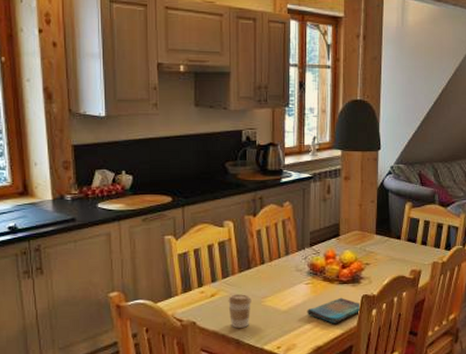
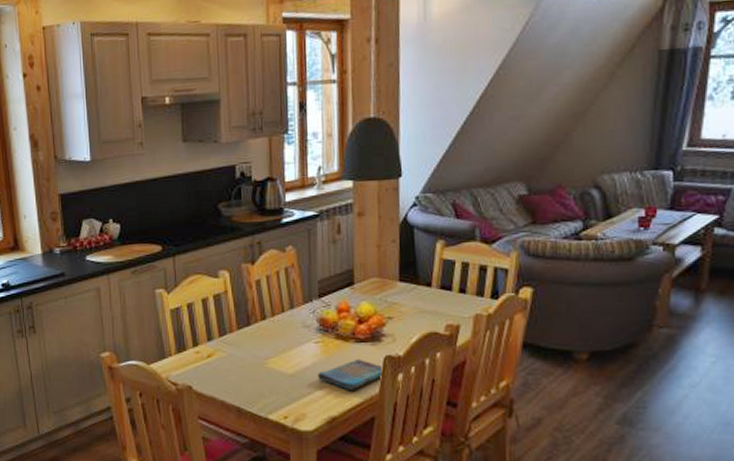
coffee cup: present [228,294,252,328] -> none [226,354,253,394]

